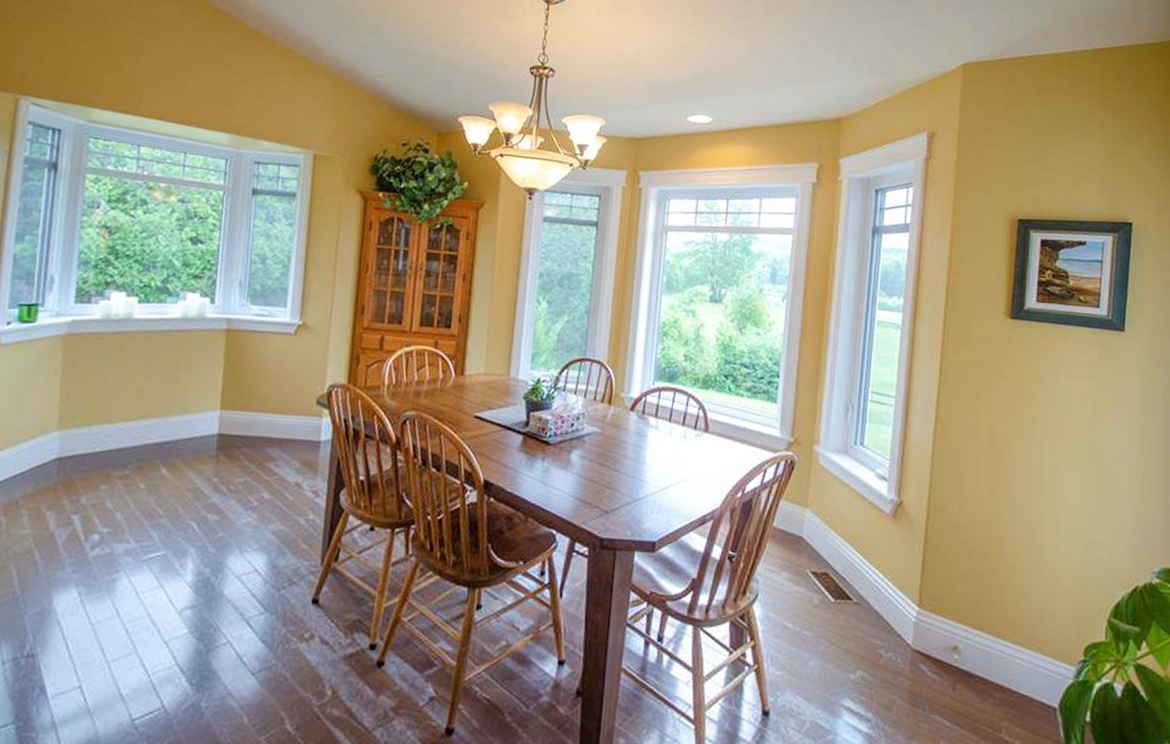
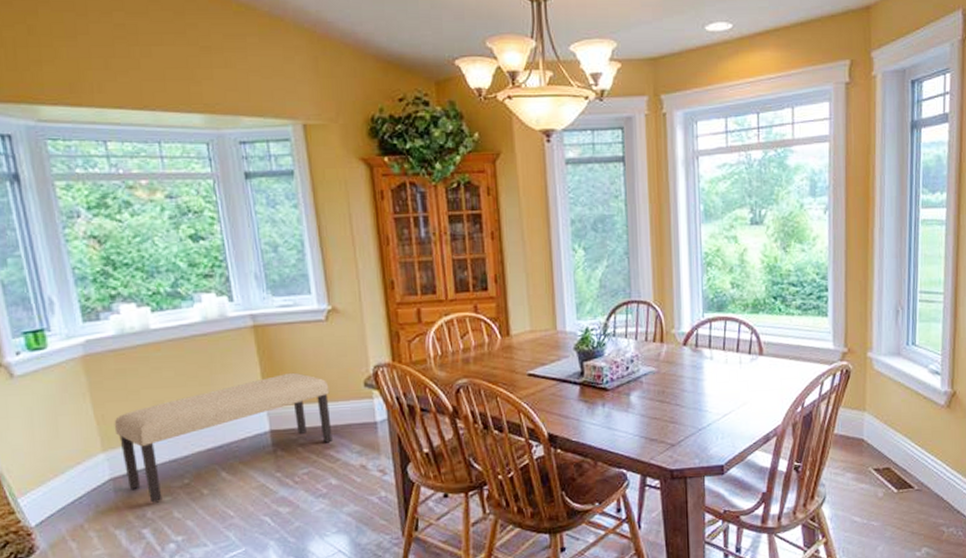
bench: none [72,379,283,490] -> present [114,372,332,503]

